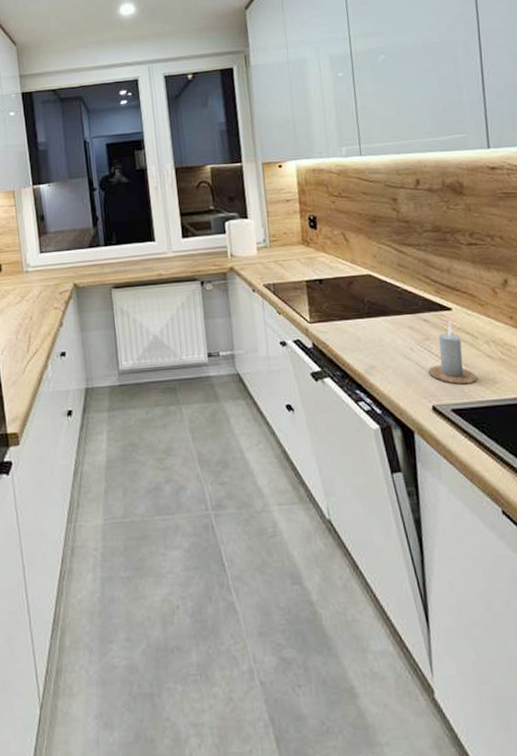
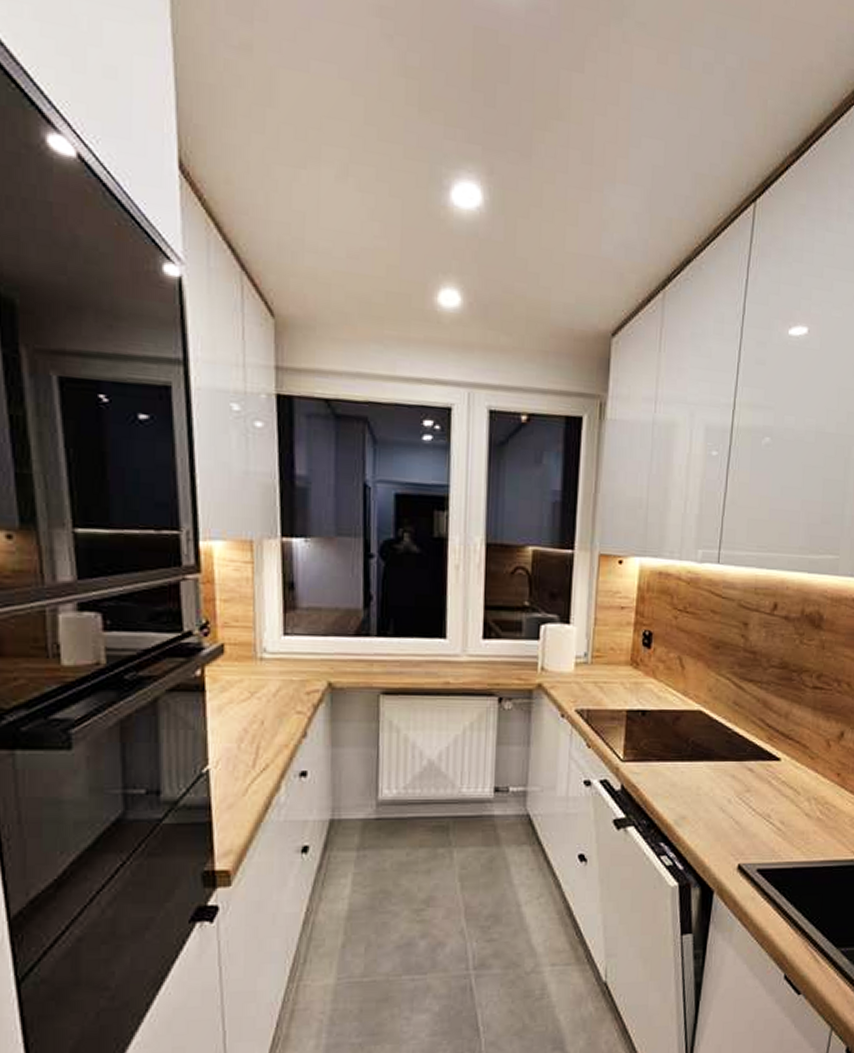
candle: present [428,321,477,385] -> none [741,773,790,844]

